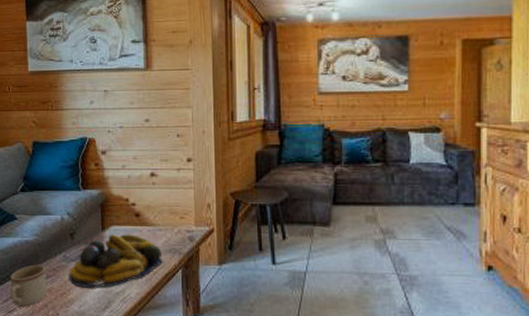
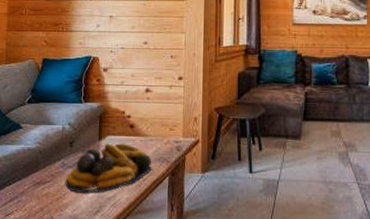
mug: present [9,264,47,307] -> none [8,170,45,211]

